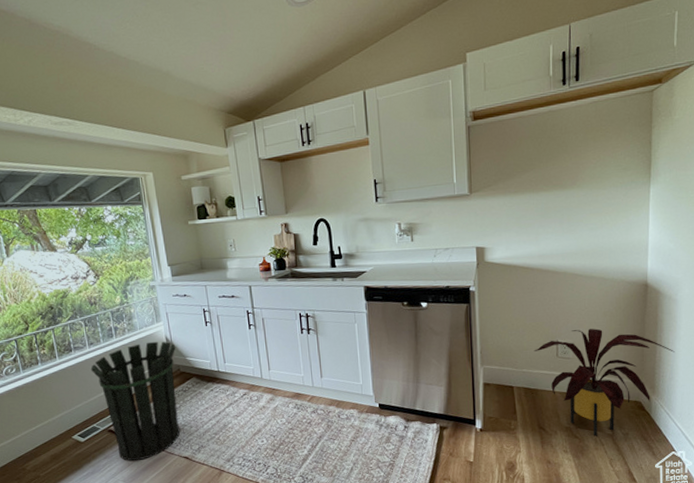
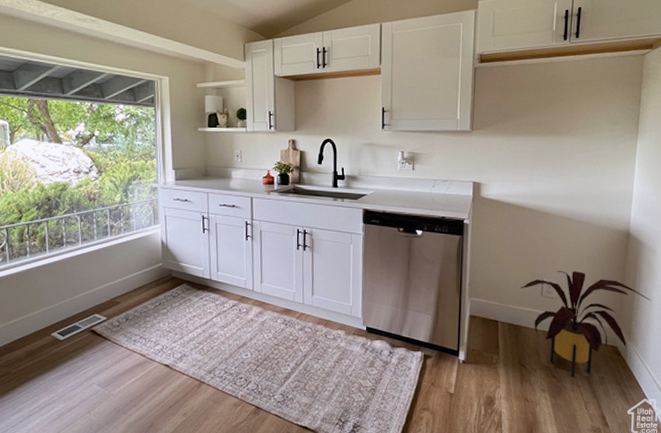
waste bin: present [90,341,181,462] -> none [80,243,171,365]

